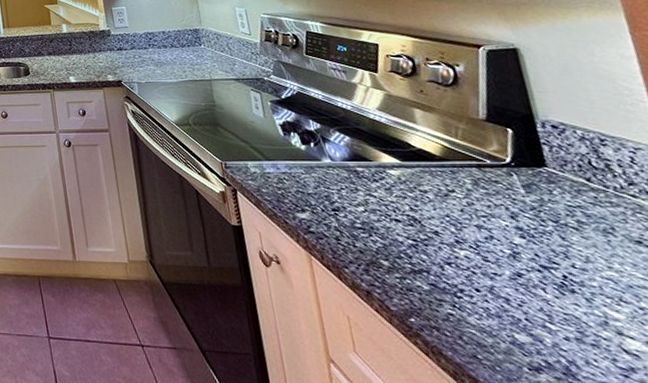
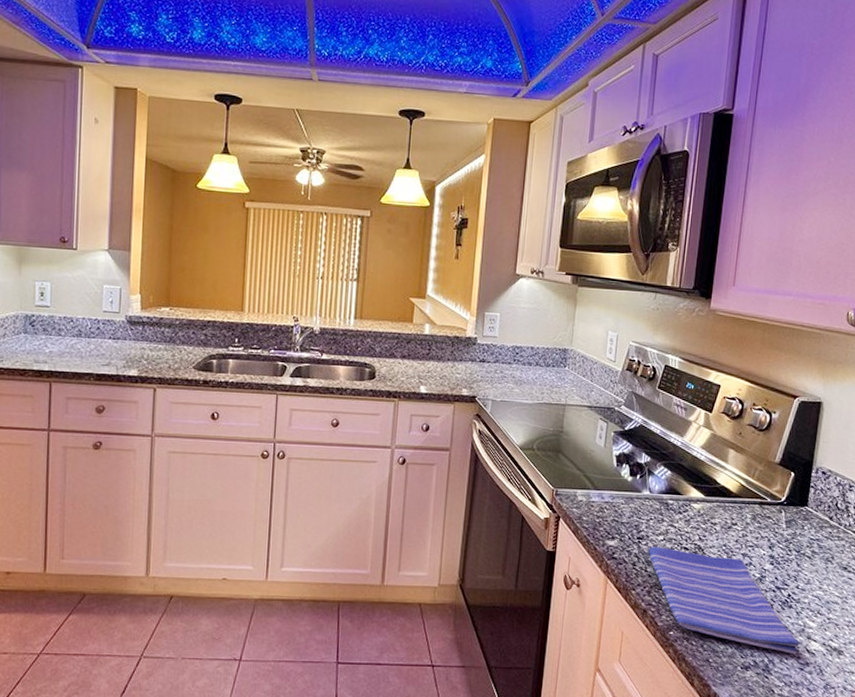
dish towel: none [350,219,609,356] -> present [648,546,799,655]

